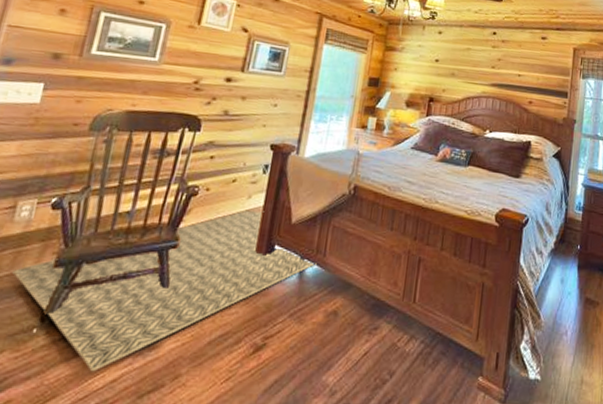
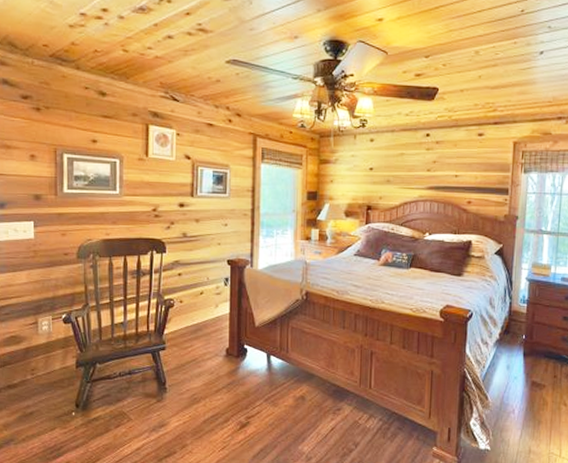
rug: present [12,210,317,372] -> none [47,317,282,443]

